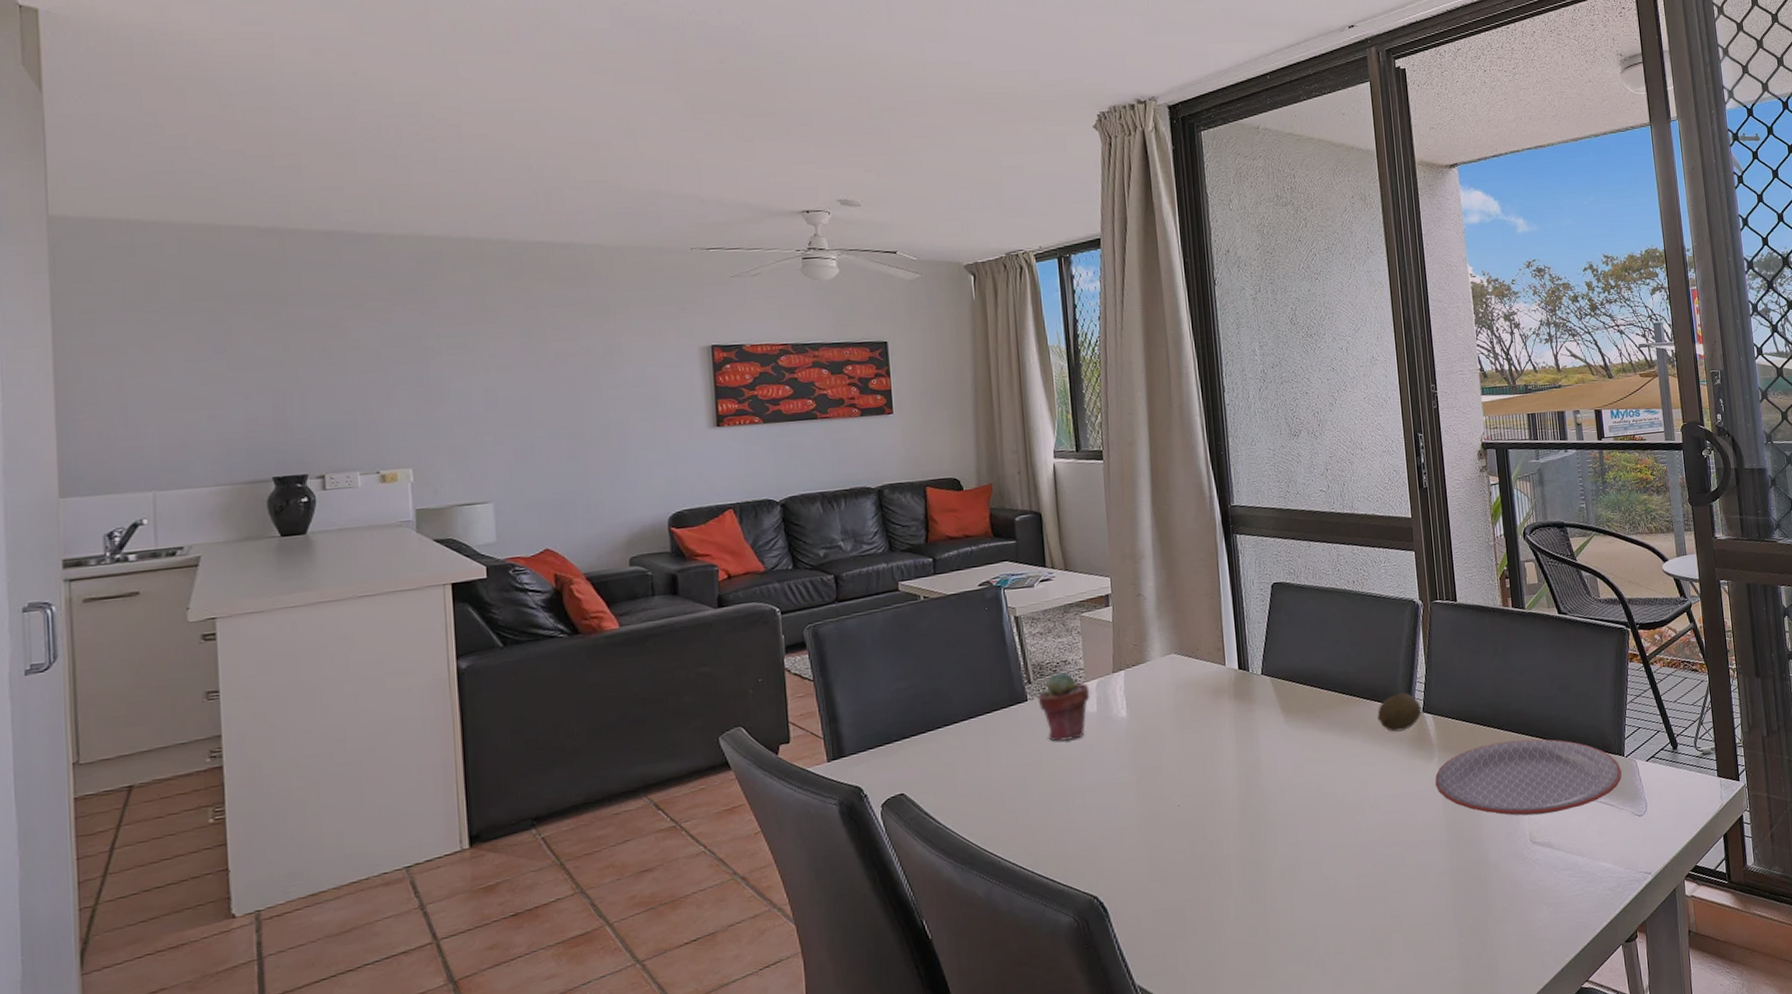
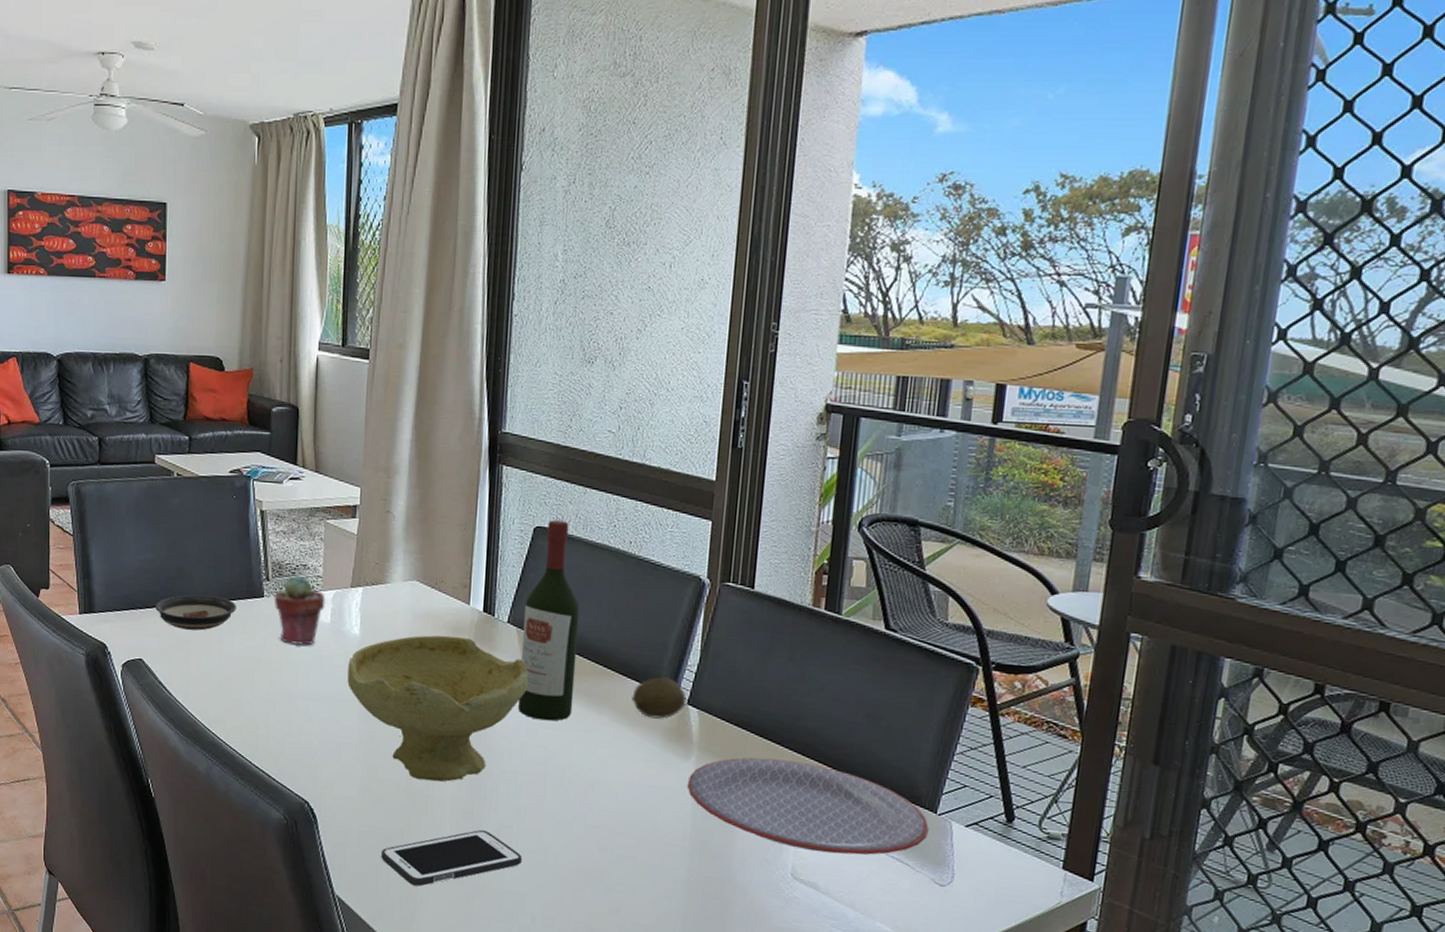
saucer: none [912,710,1001,753] -> present [155,594,237,631]
bowl: none [1119,696,1288,844] -> present [347,635,528,782]
cell phone: none [1176,875,1308,952] -> present [381,829,522,886]
wine bottle: none [1274,573,1330,758] -> present [517,520,580,722]

